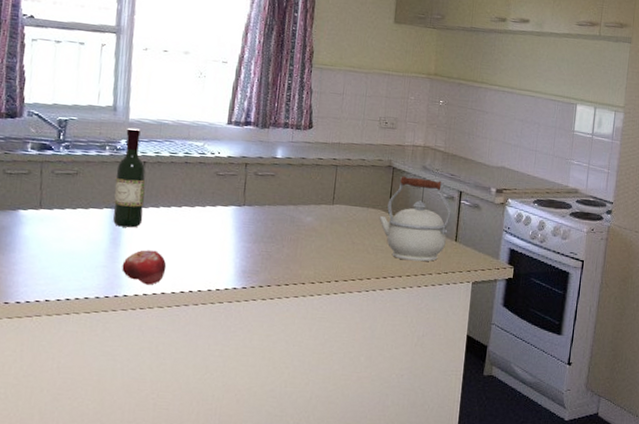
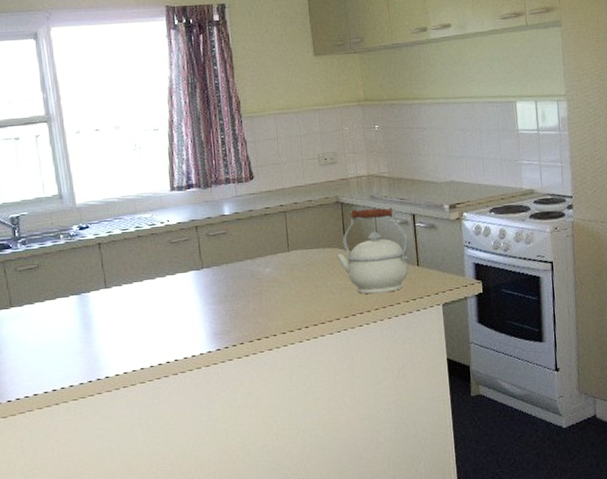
wine bottle: present [113,127,146,228] -> none [74,211,109,311]
fruit: present [122,250,167,285] -> none [98,328,141,363]

